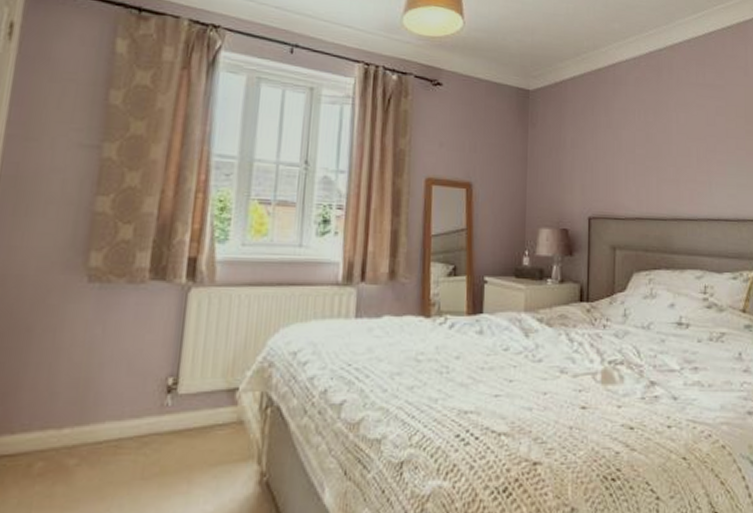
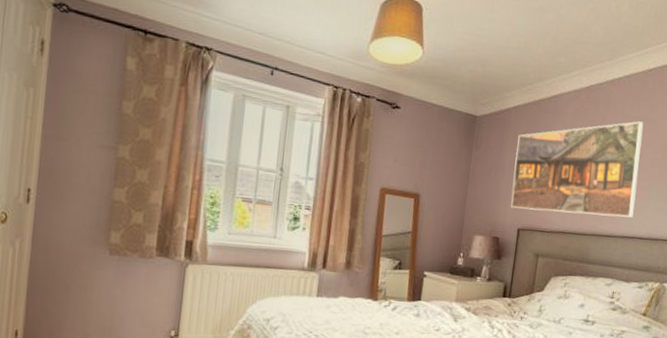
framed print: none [577,88,715,197] -> present [511,121,644,218]

